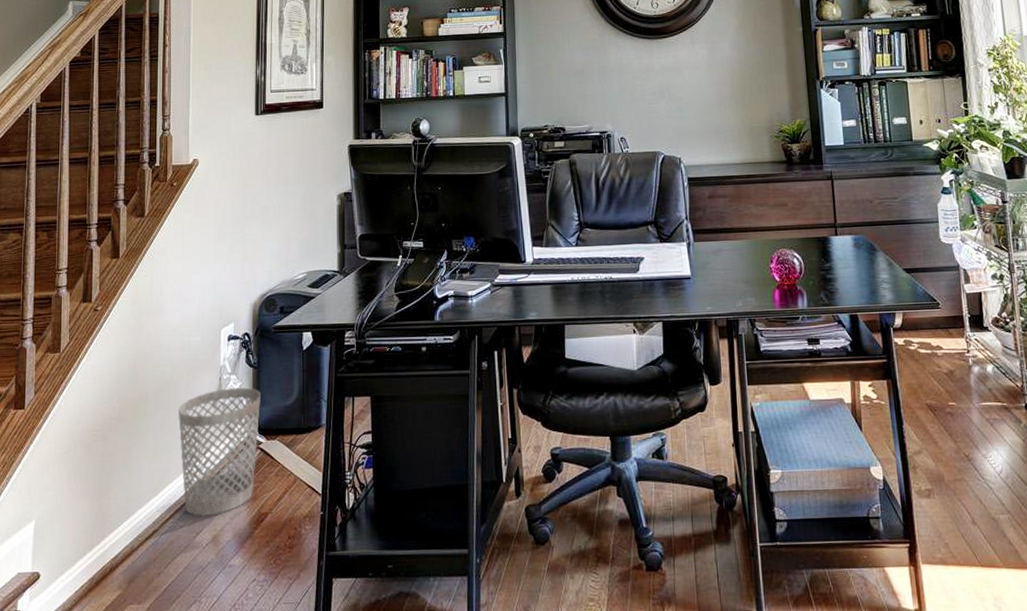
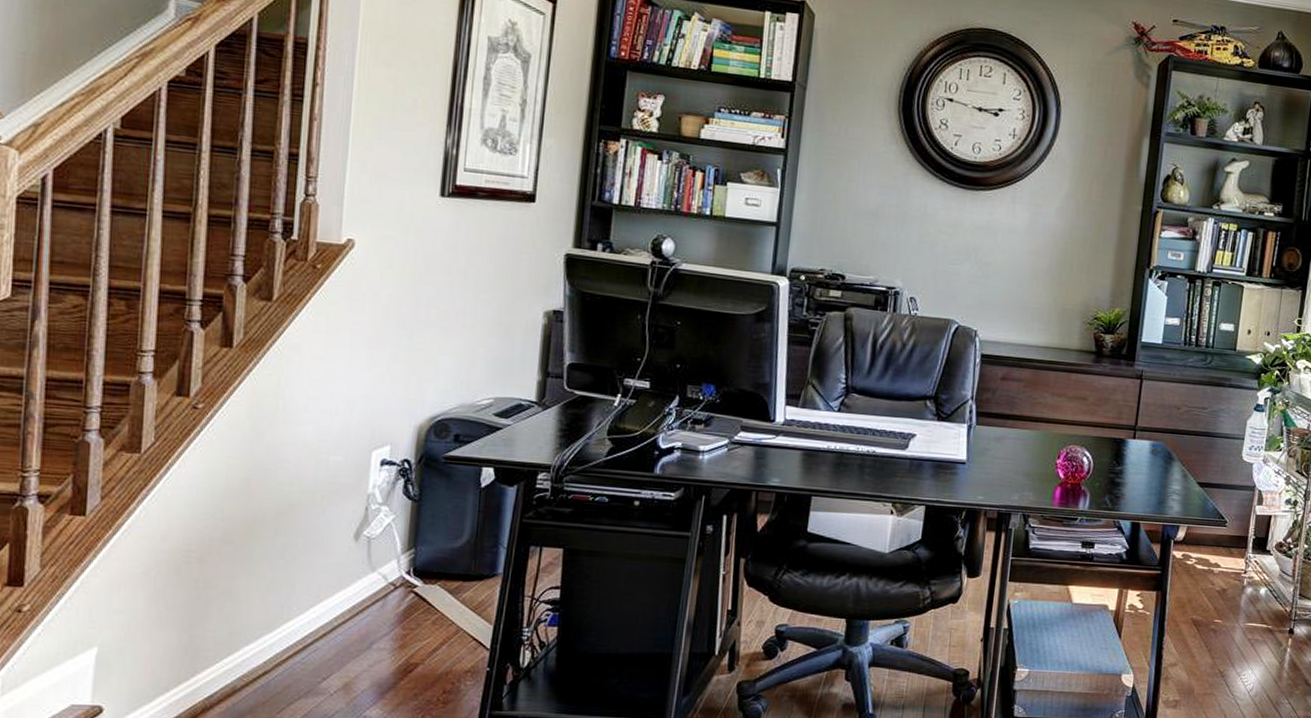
wastebasket: present [178,387,261,516] -> none [306,520,420,661]

